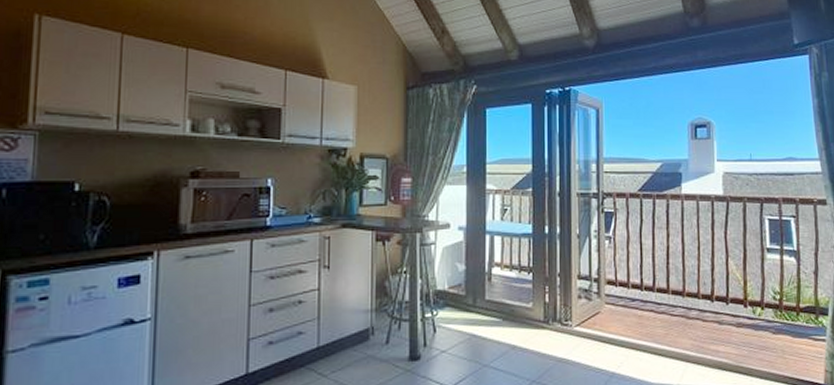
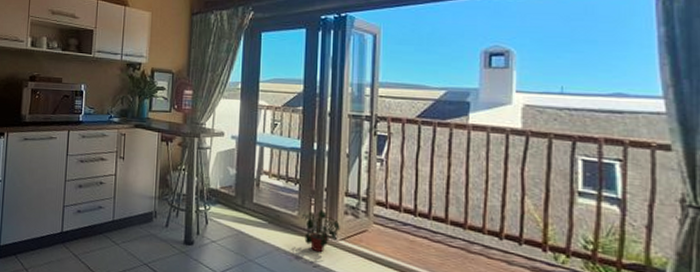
potted plant: none [536,297,575,344] -> present [301,209,340,253]

